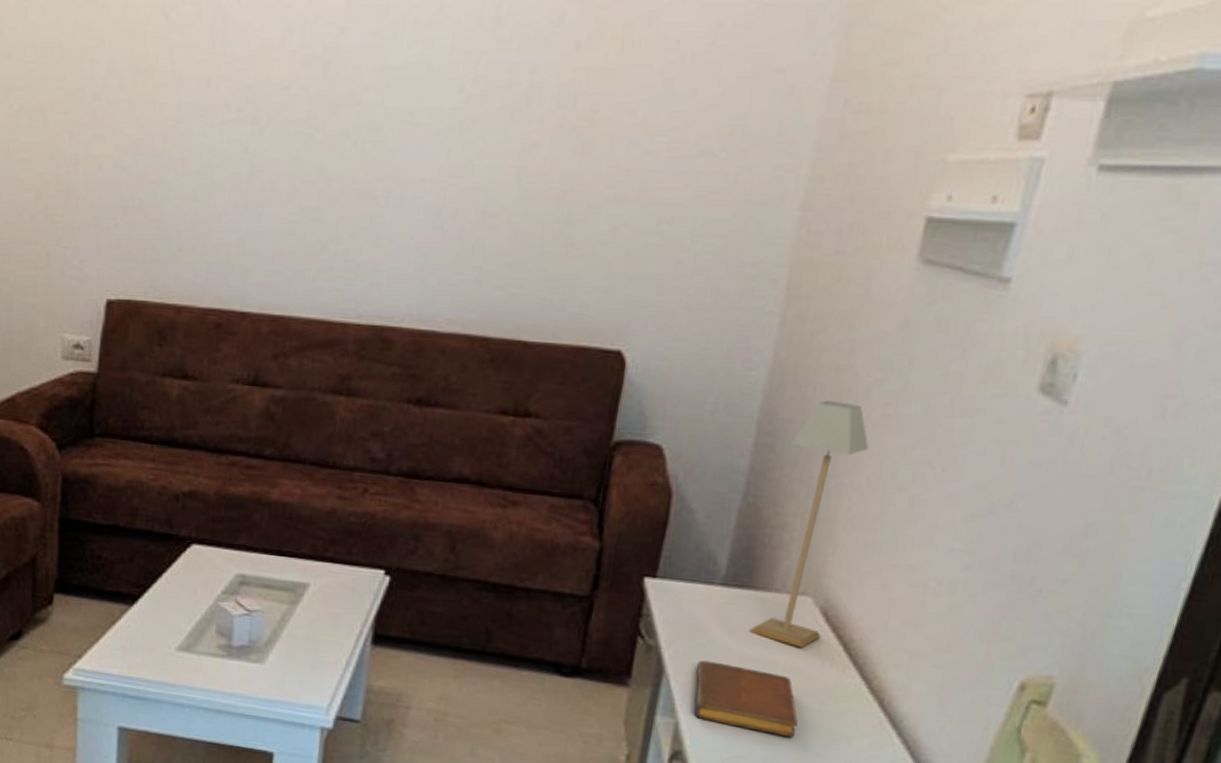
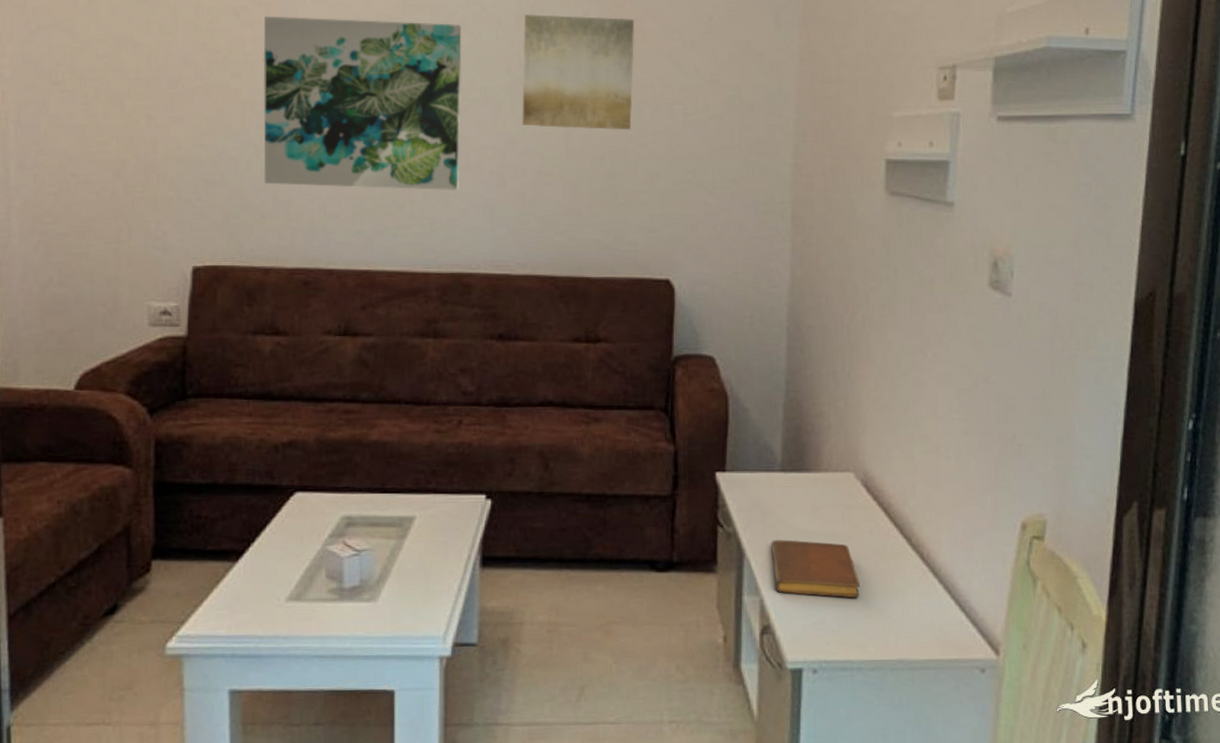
wall art: none [182,17,413,231] -> present [263,16,462,191]
wall art: none [469,17,623,167] -> present [521,14,635,131]
table lamp: present [749,401,869,648] -> none [808,307,875,518]

